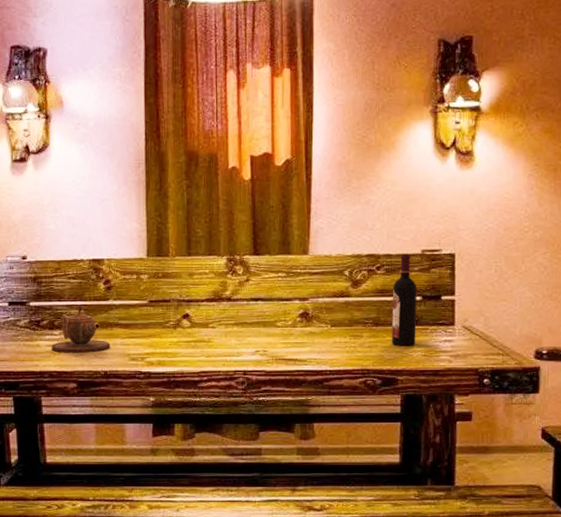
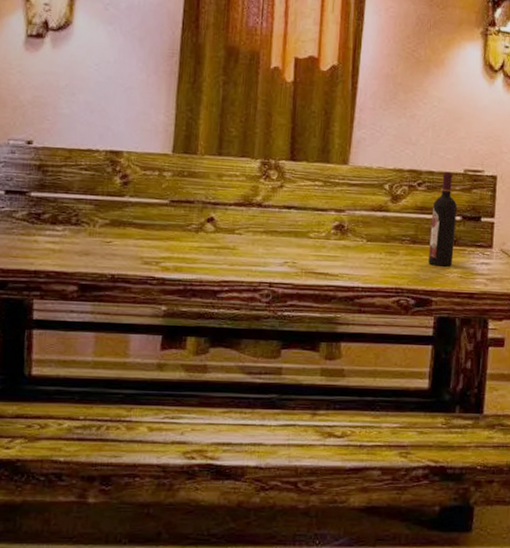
teapot: present [52,305,110,353] -> none [52,199,122,253]

